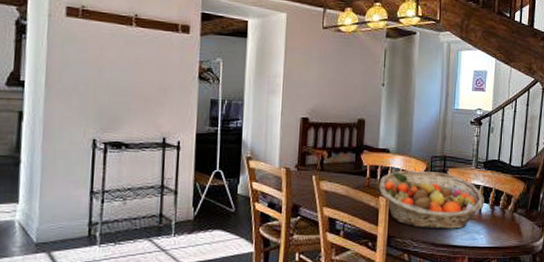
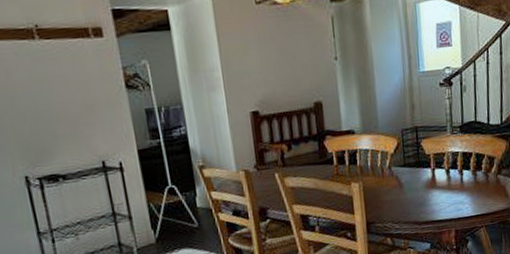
fruit basket: present [379,171,484,229] -> none [348,145,465,209]

